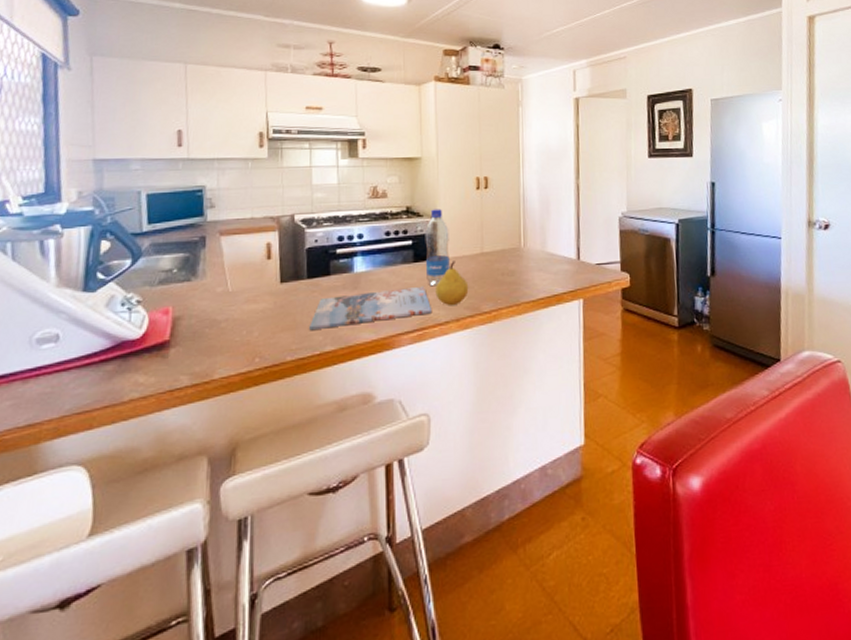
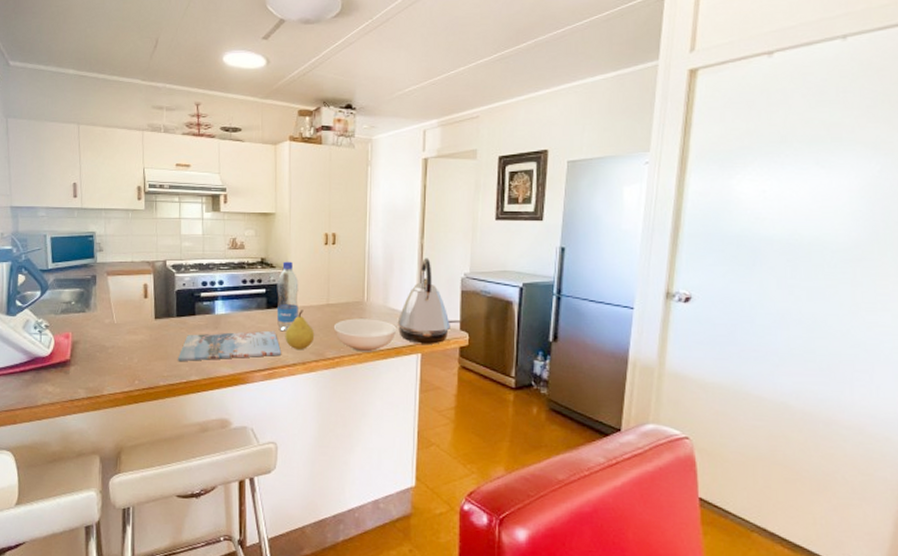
bowl: none [489,265,557,302] -> present [333,318,397,352]
kettle: none [556,198,611,289] -> present [397,258,450,344]

